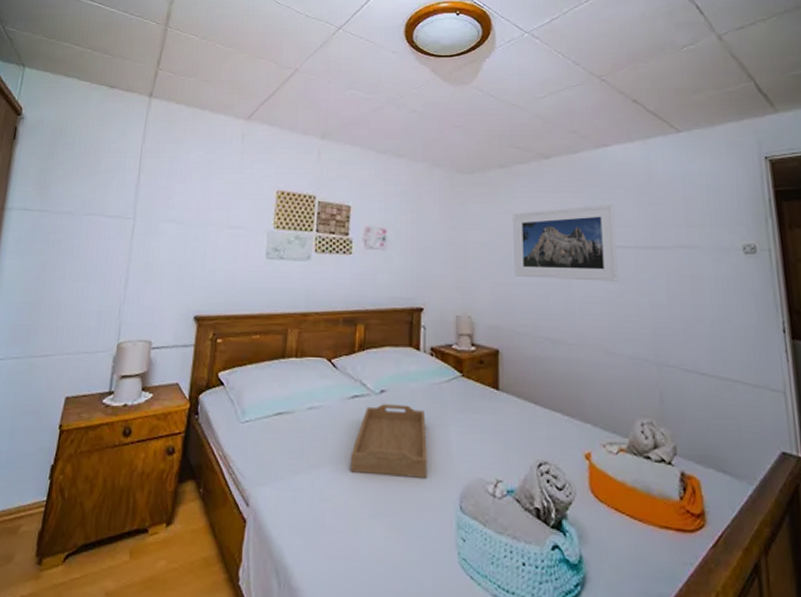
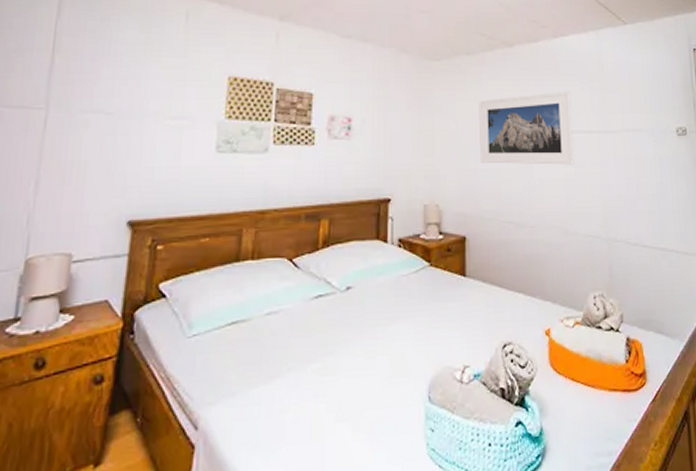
serving tray: present [350,404,427,478] -> none [314,300,395,377]

